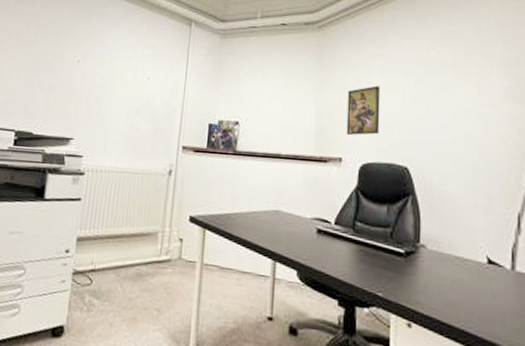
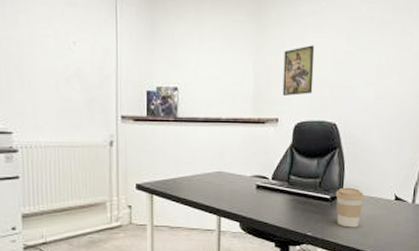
coffee cup: none [410,241,448,294] -> present [335,187,365,228]

